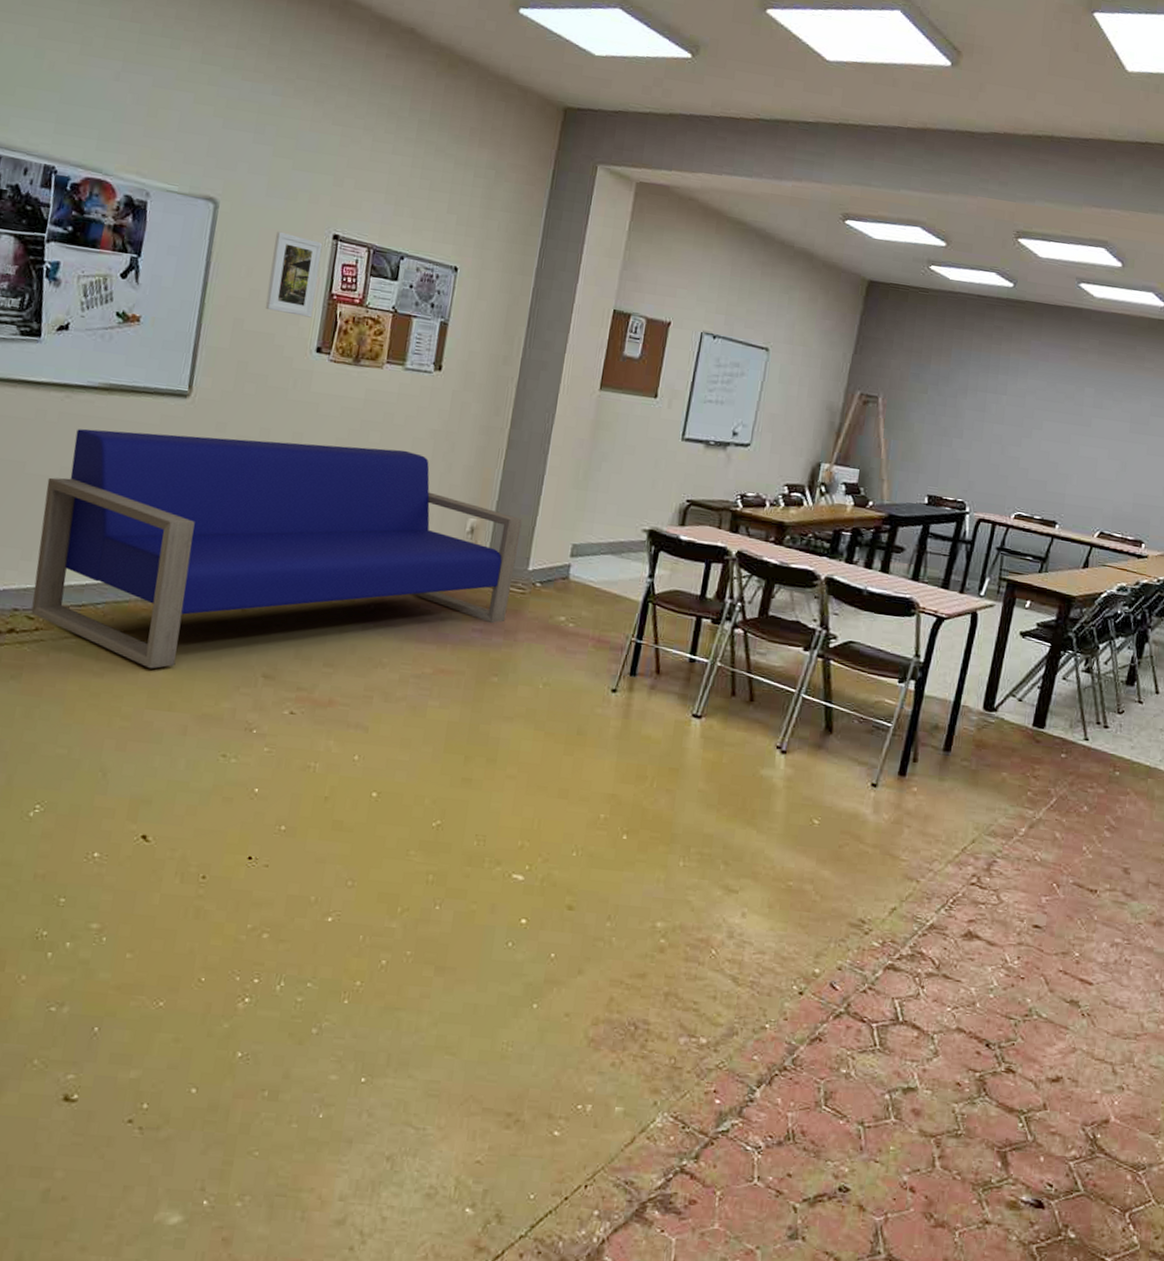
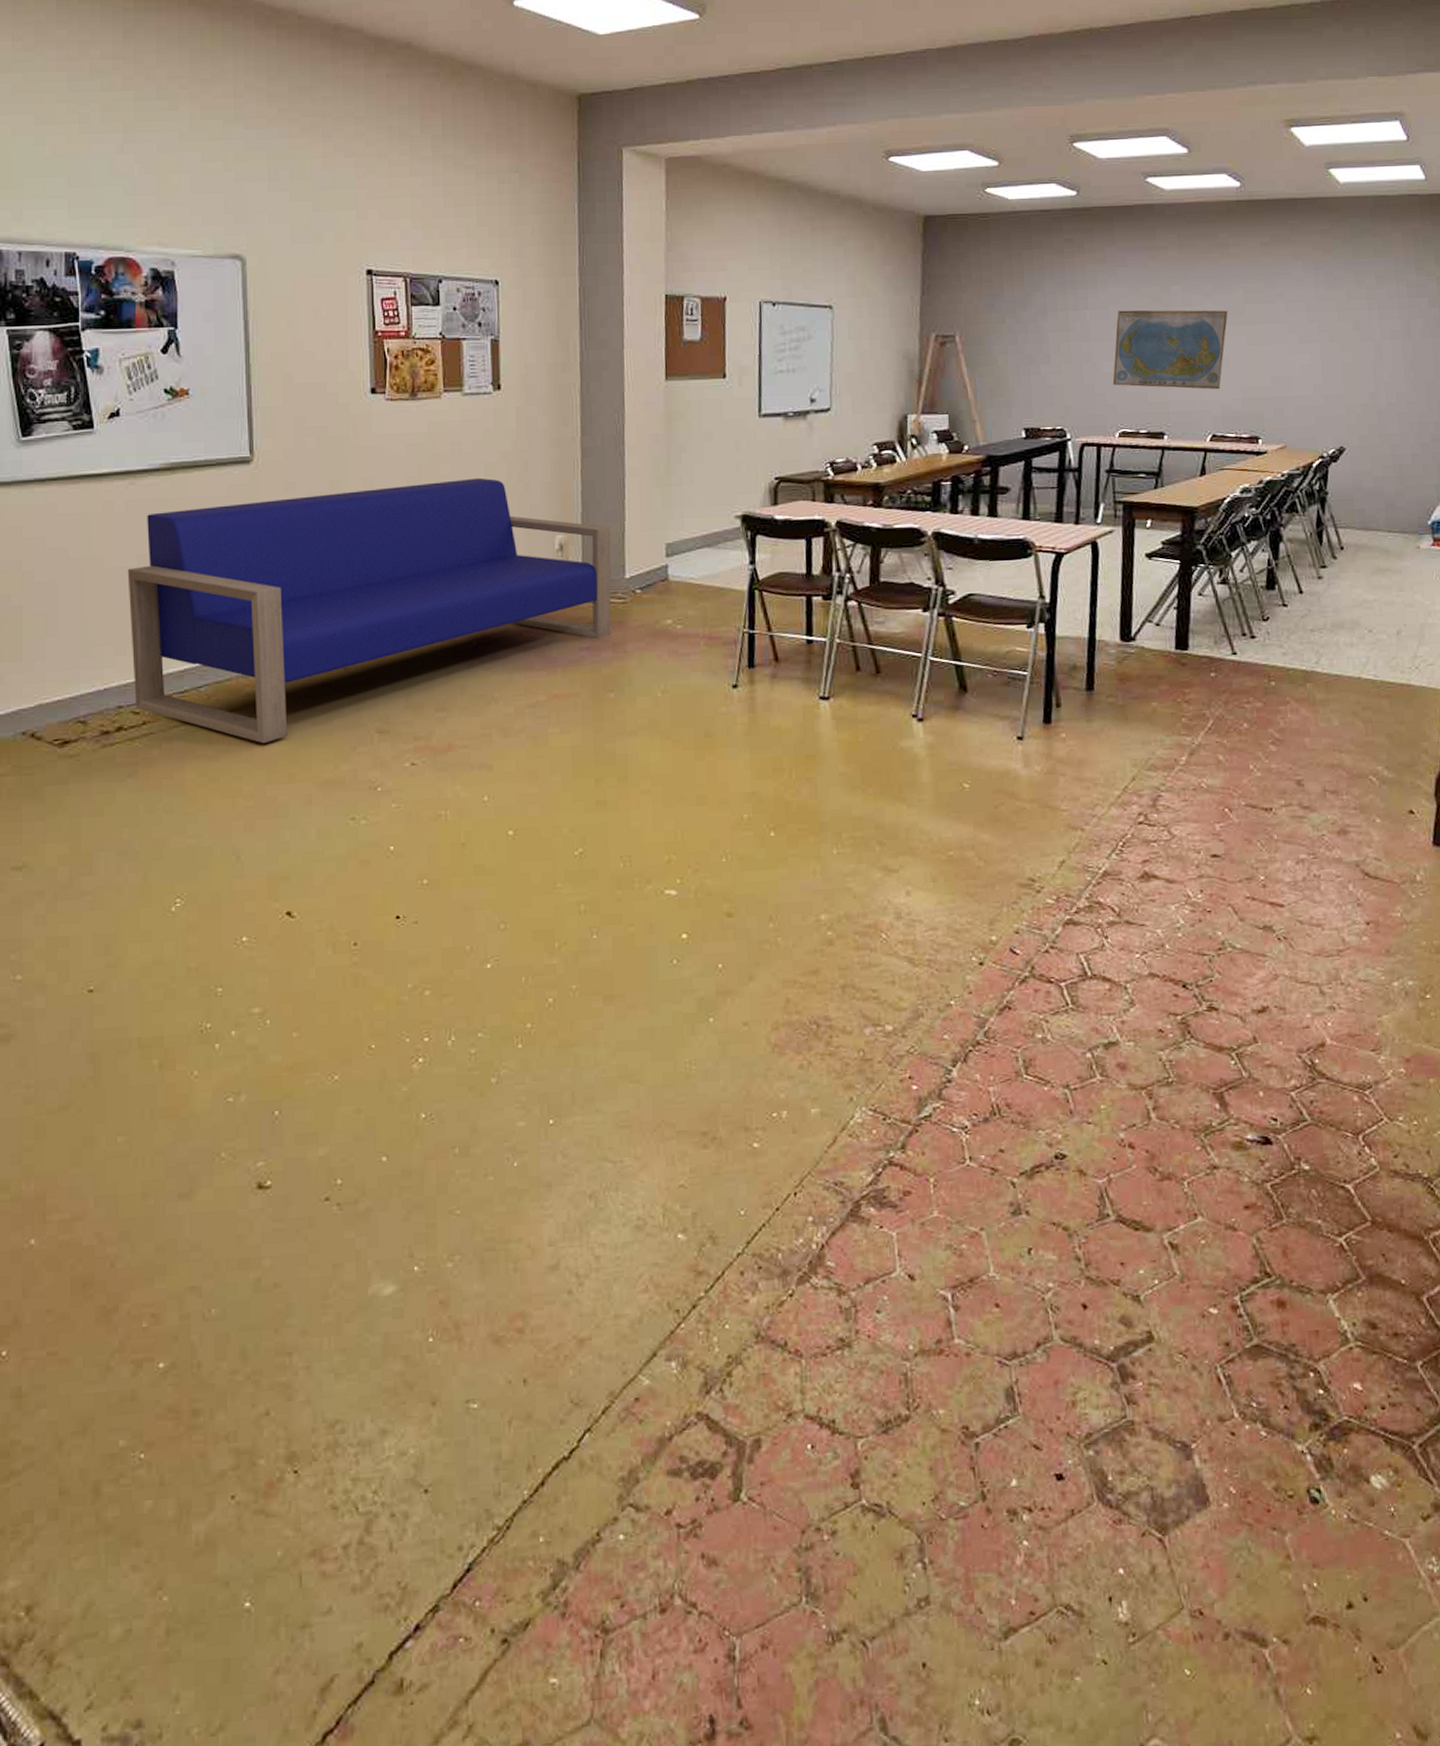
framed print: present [265,231,323,318] -> none [308,276,360,360]
world map: none [1016,401,1134,491] -> present [1112,309,1228,390]

